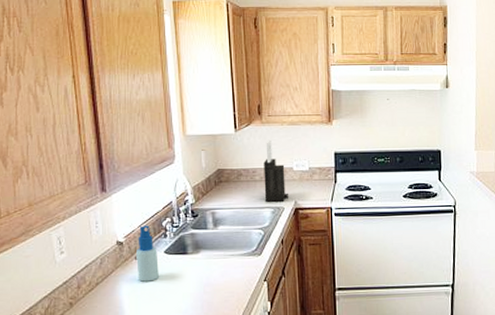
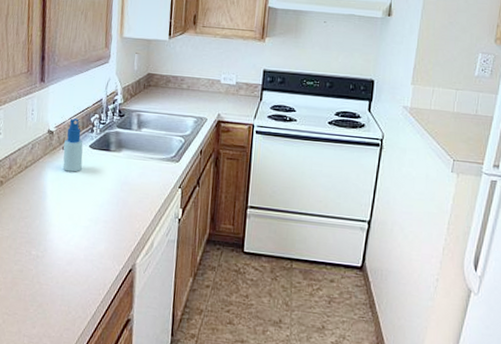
knife block: present [264,139,288,202] -> none [189,50,213,113]

